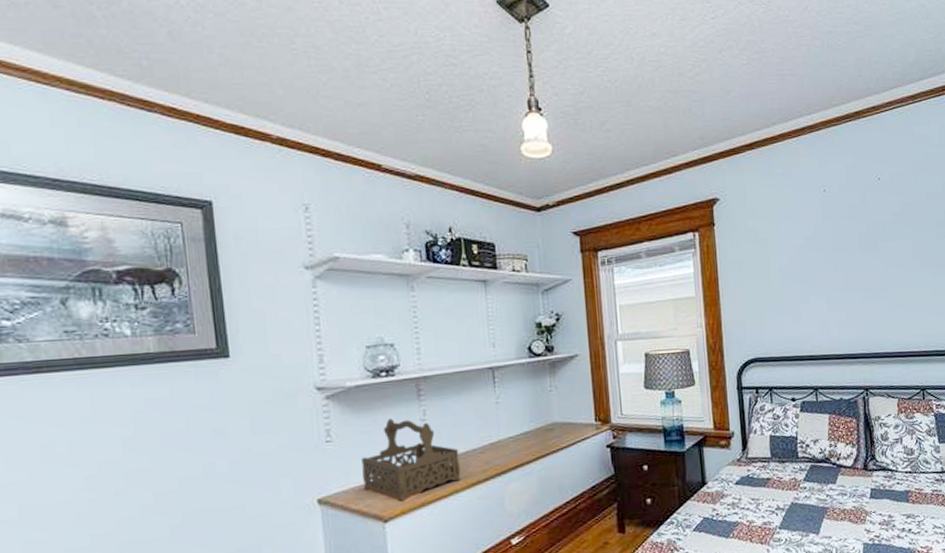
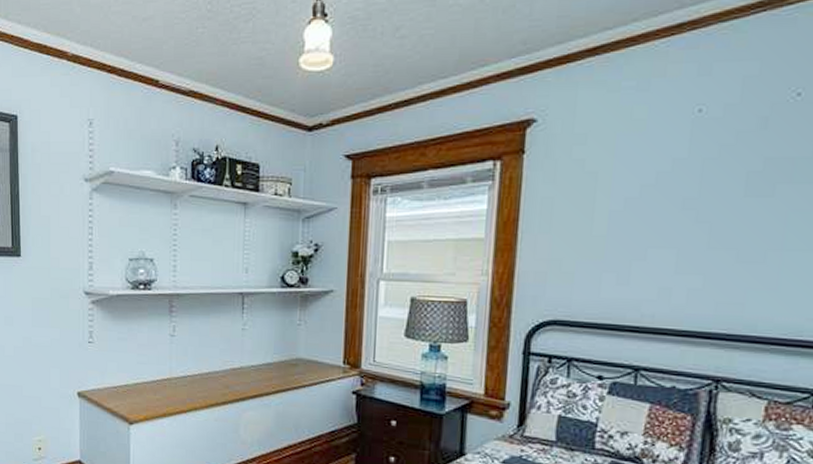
decorative basket: present [361,418,461,501] -> none [116,329,202,408]

